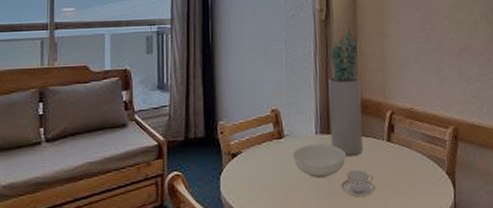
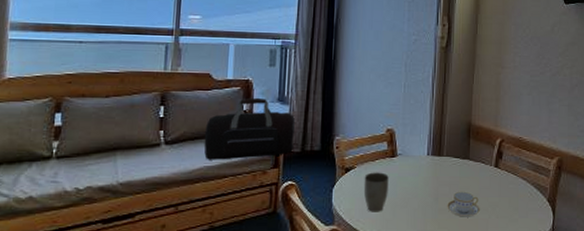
duffel bag: none [85,86,177,156] -> present [204,97,295,160]
mug: none [251,155,278,199] -> present [363,172,389,212]
bowl: present [292,143,347,179] -> none [403,164,455,197]
vase: present [328,27,364,157] -> none [442,56,475,179]

